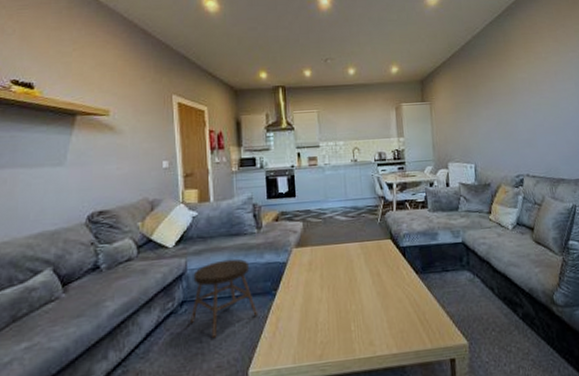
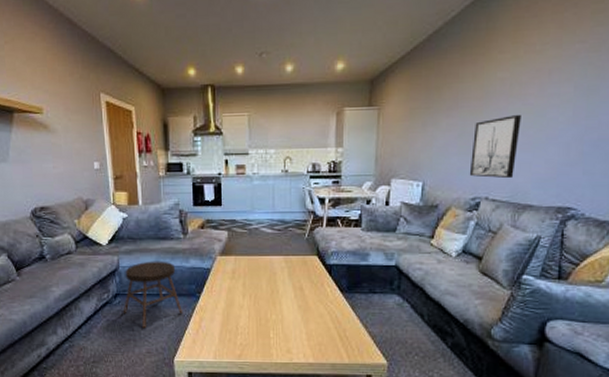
wall art: none [508,106,546,158] -> present [469,115,521,179]

